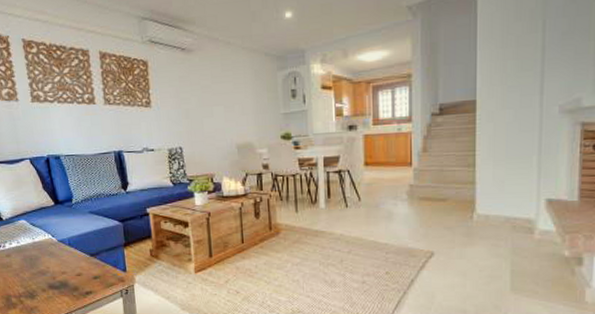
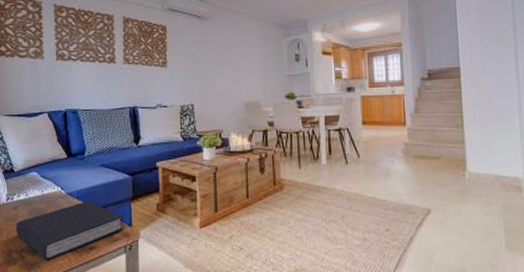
book: none [11,248,118,304] -> present [16,201,123,260]

